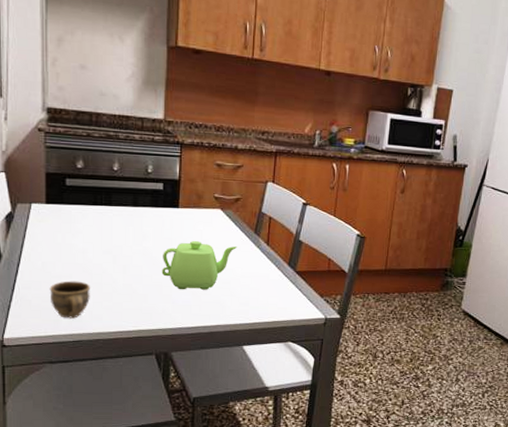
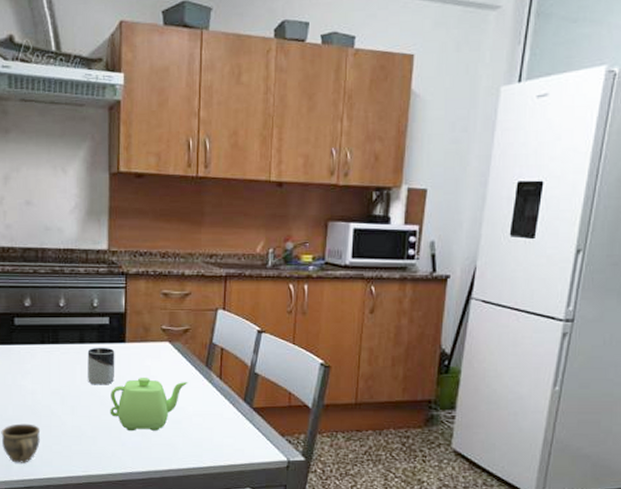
cup: none [140,210,168,247] -> present [87,347,115,385]

